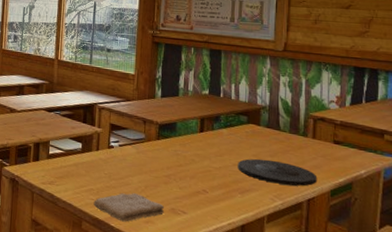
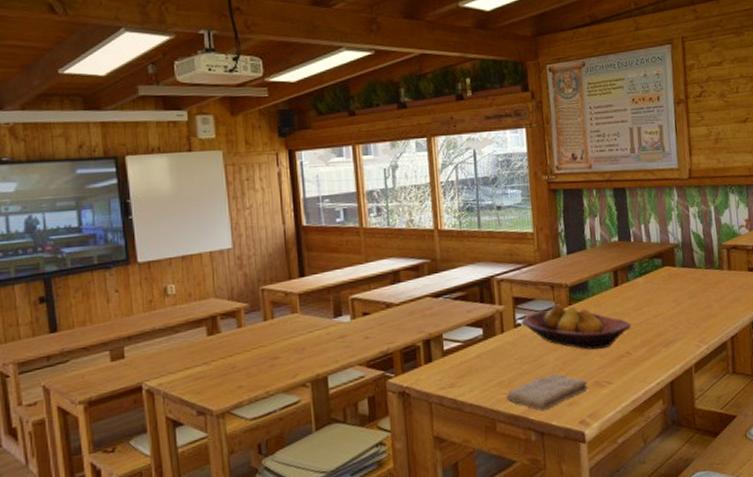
fruit bowl: none [114,136,210,182] -> present [521,304,631,350]
plate: present [238,158,318,187] -> none [658,302,738,328]

